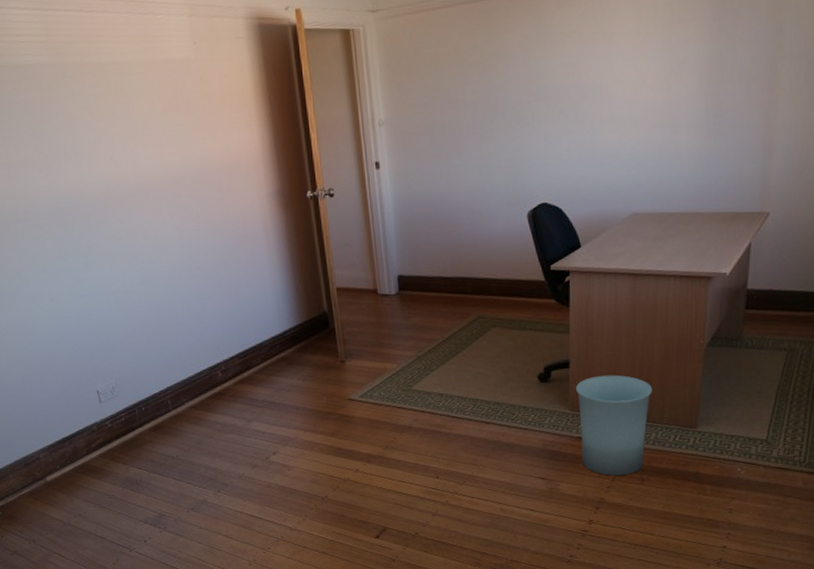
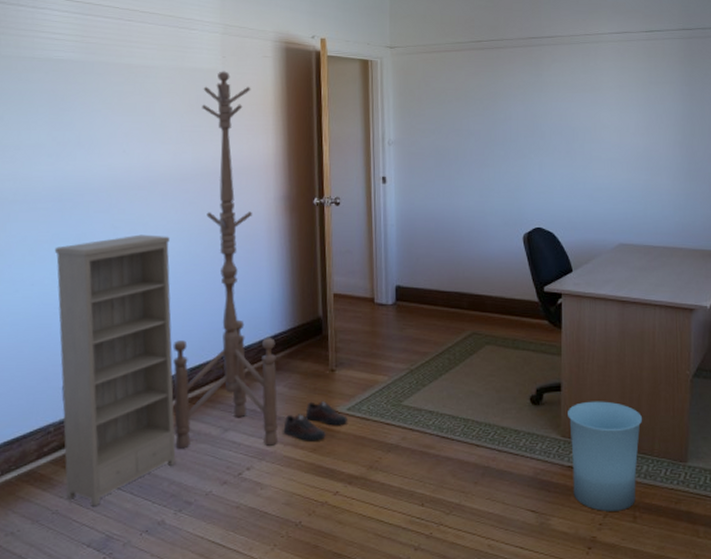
bookshelf: none [64,242,209,491] -> present [54,234,176,506]
coat rack: none [179,59,299,439] -> present [172,71,279,449]
shoe: none [302,389,361,427] -> present [283,400,347,441]

